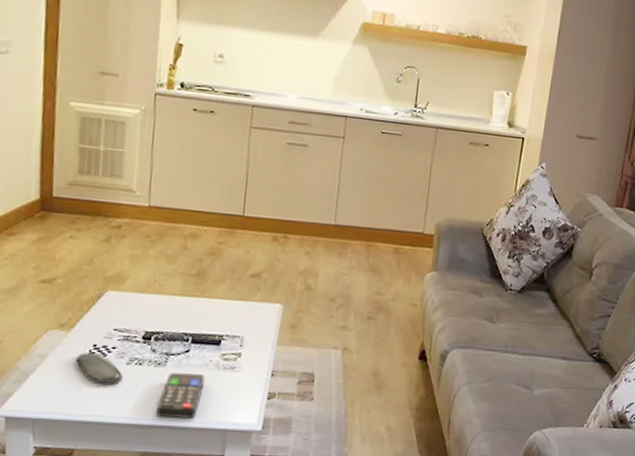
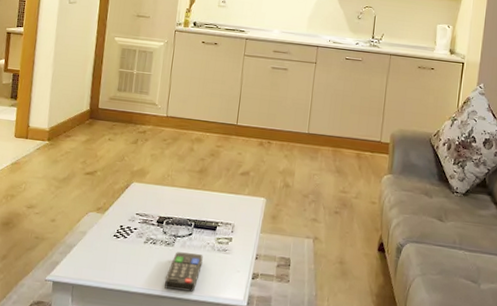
oval tray: present [76,352,122,383] -> none [107,232,141,258]

